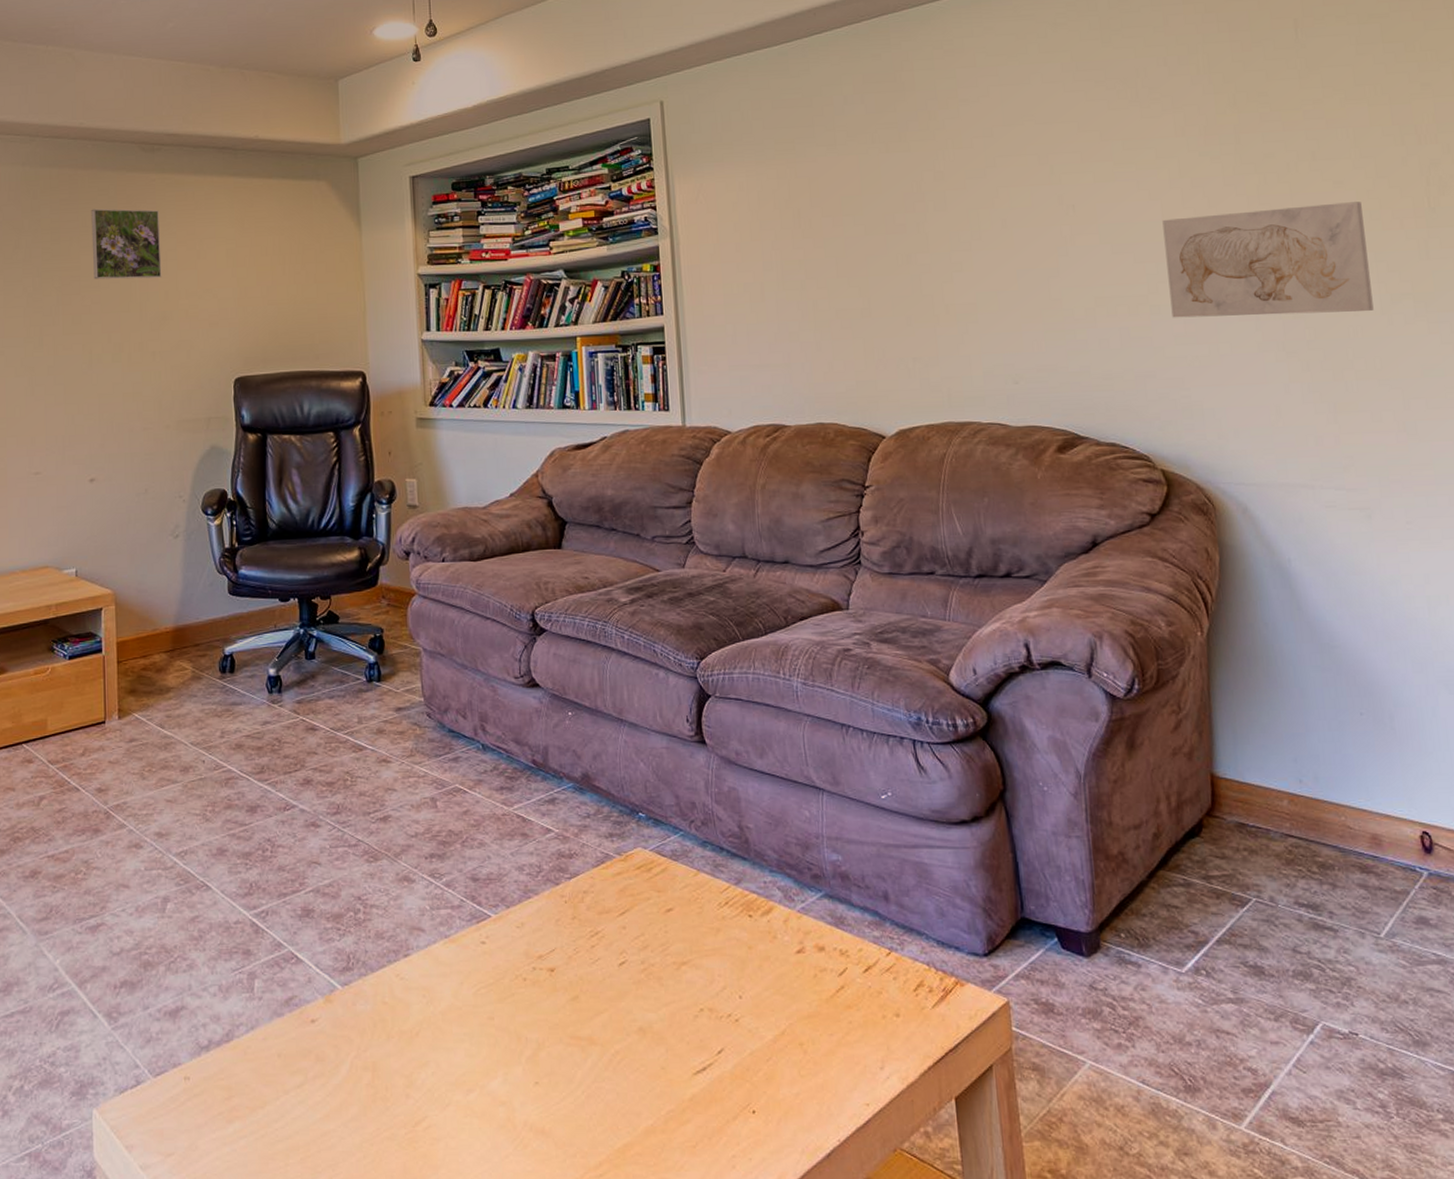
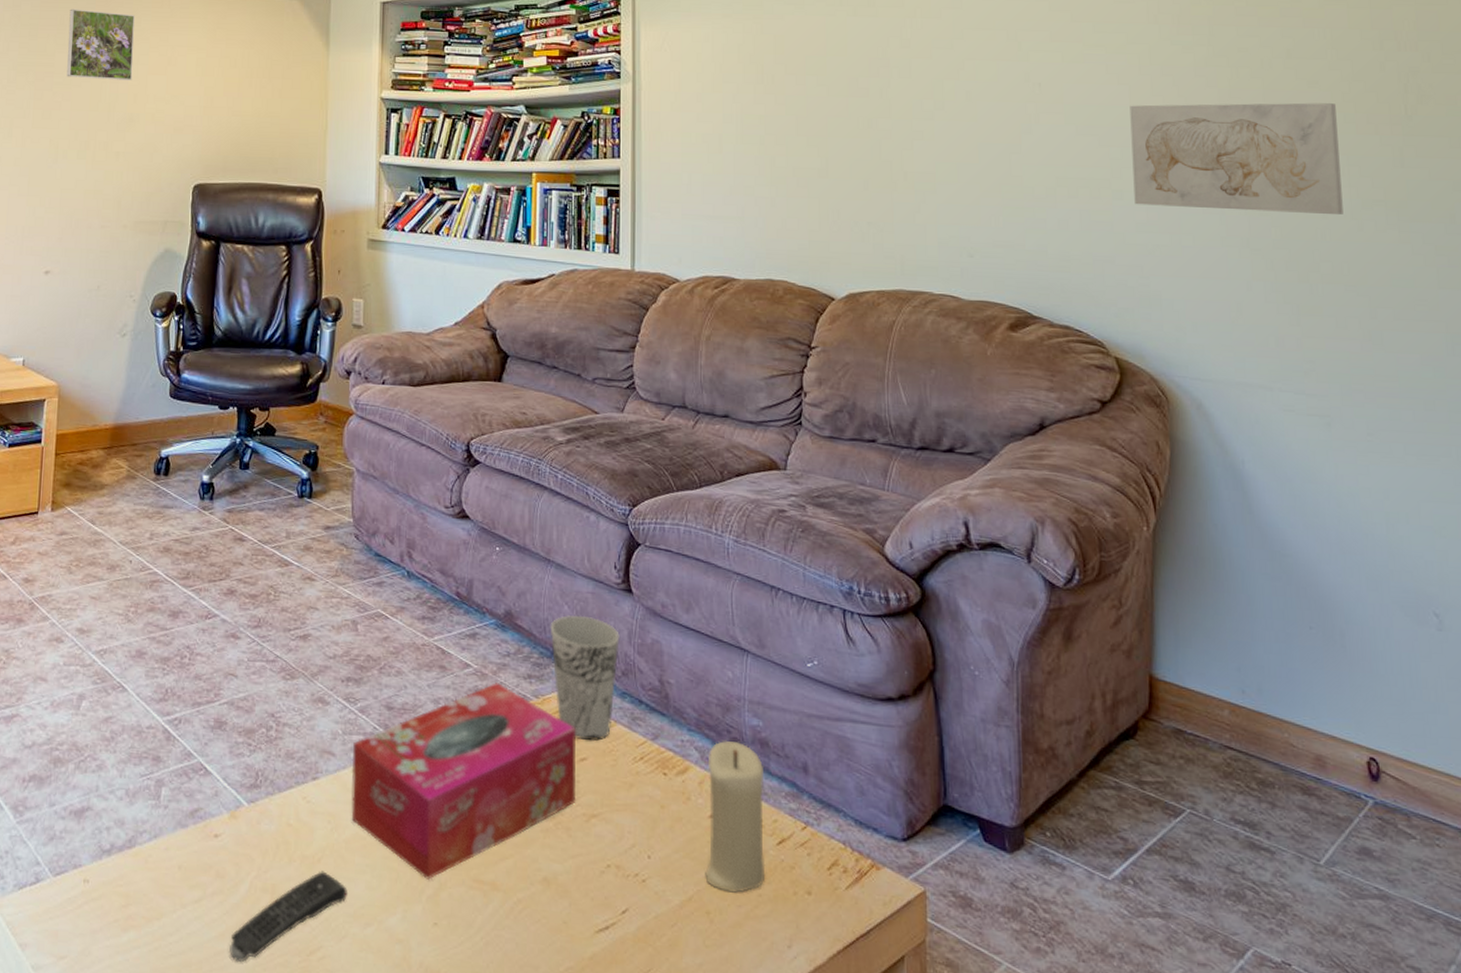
remote control: none [335,1044,449,1141] -> present [229,871,349,963]
tissue box: none [441,844,666,1041] -> present [351,682,576,880]
cup: none [627,771,697,892] -> present [550,615,620,742]
candle: none [791,877,854,1023] -> present [705,740,766,893]

